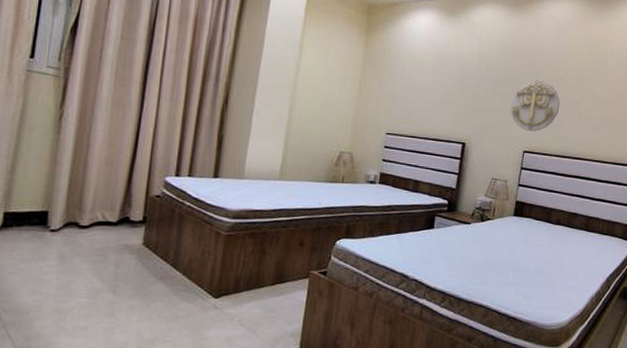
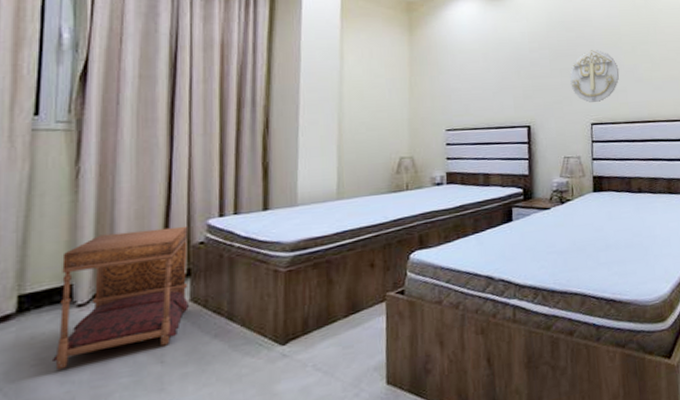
canopy bed: none [26,173,149,281] -> present [51,225,190,370]

